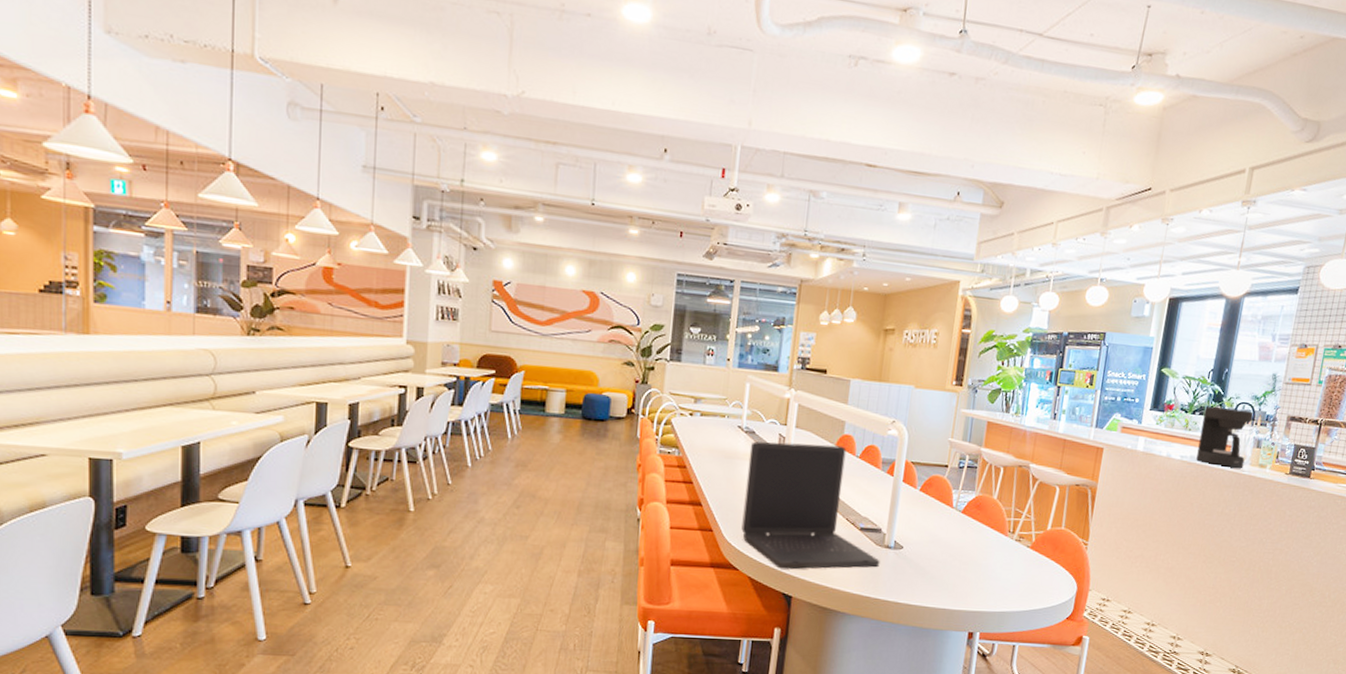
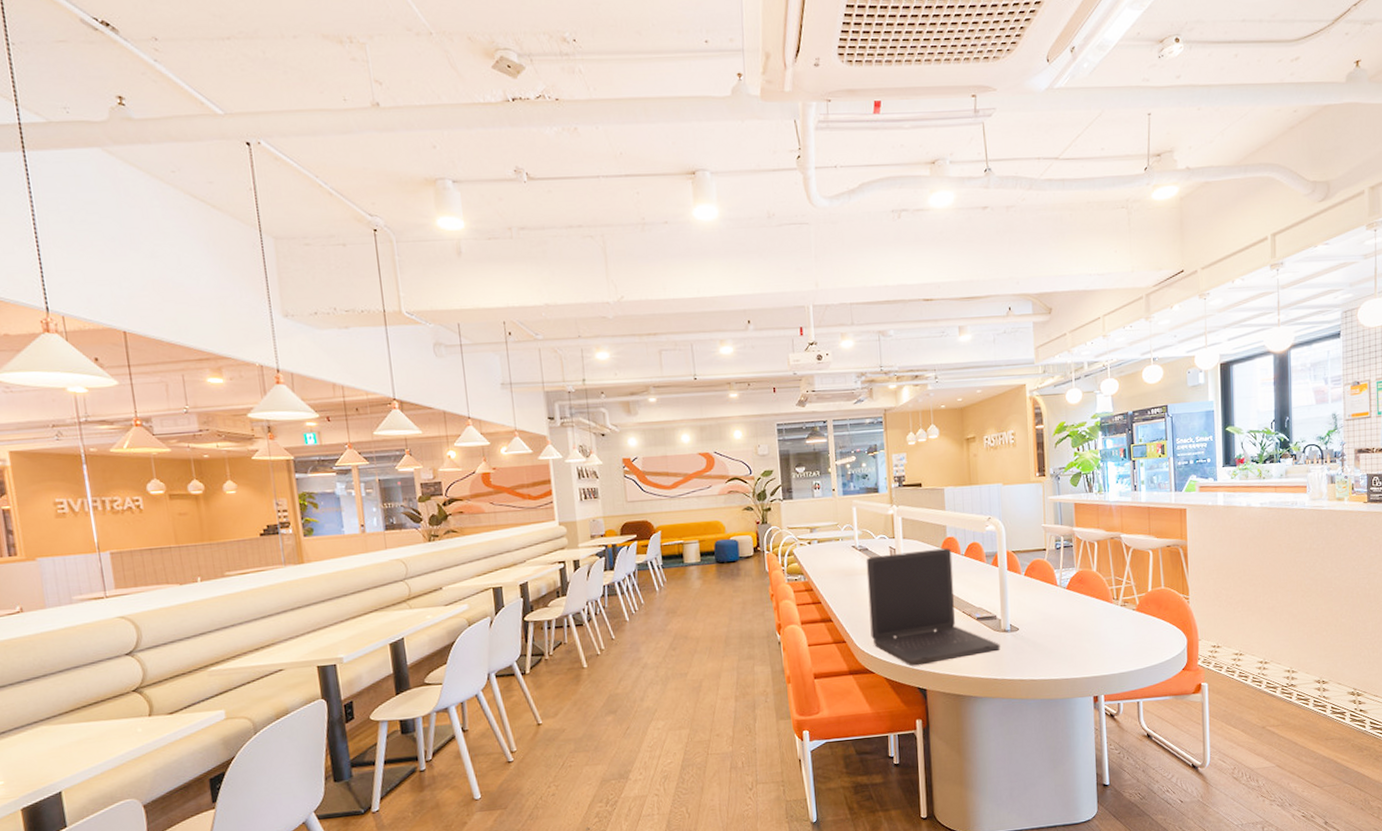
coffee maker: present [1196,405,1253,469] -> none [1274,451,1322,507]

